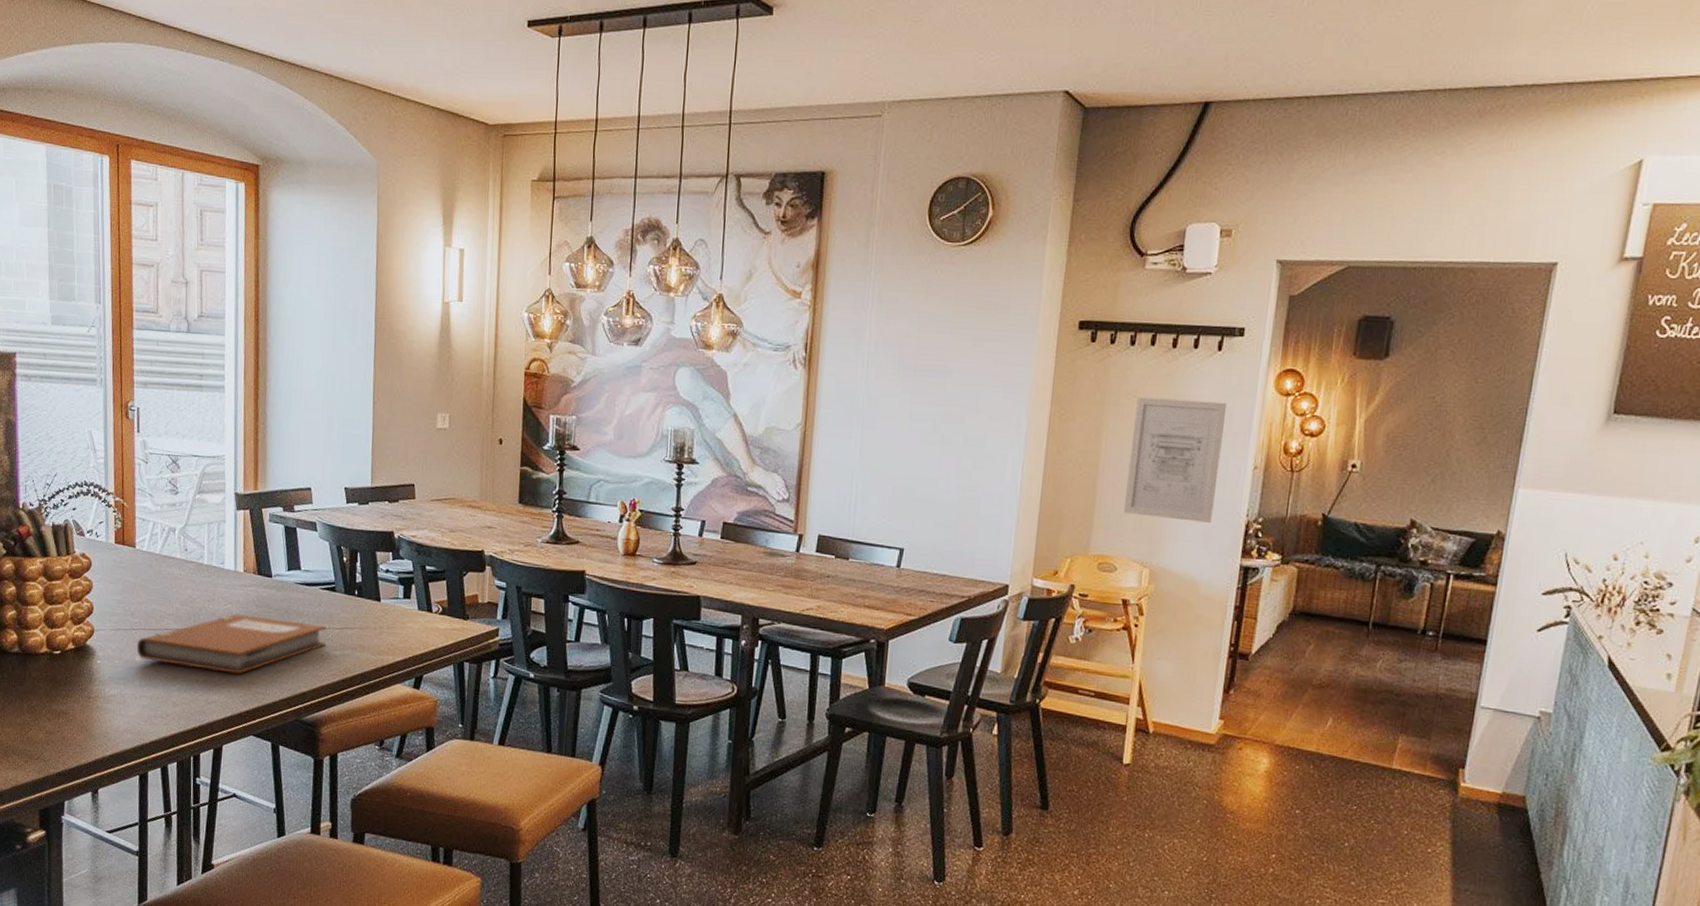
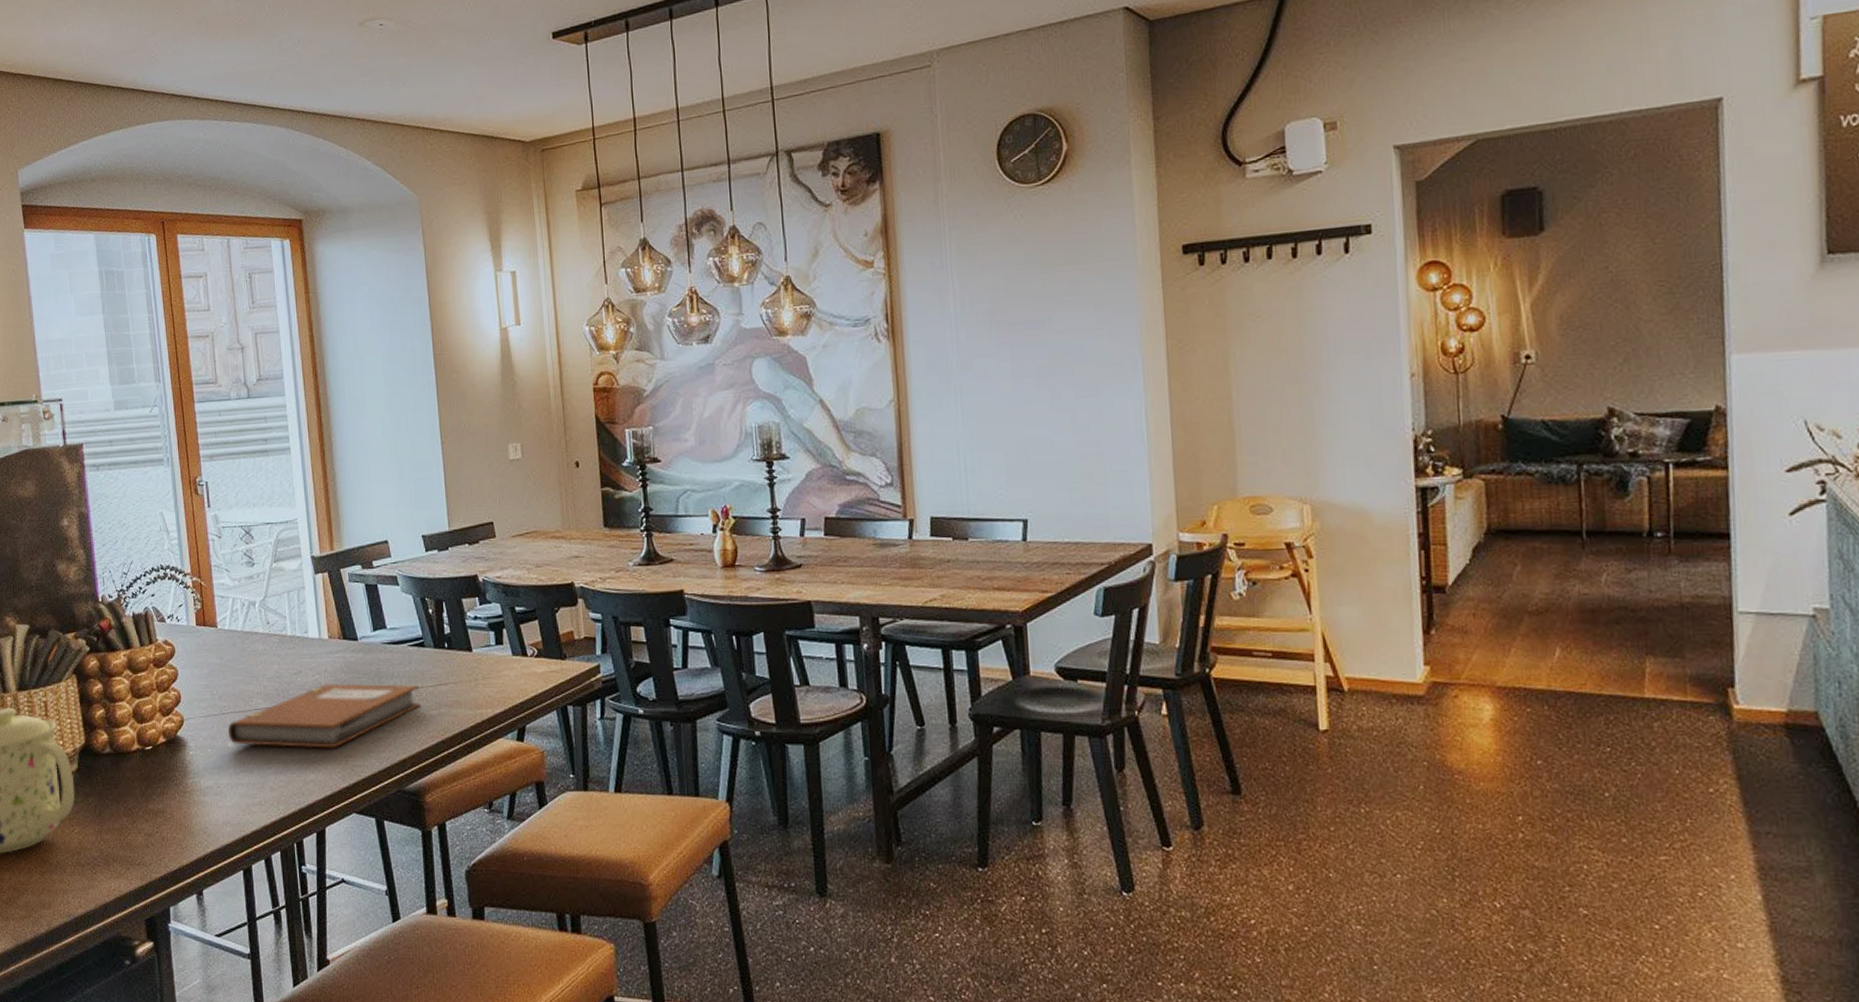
wall art: present [1123,397,1227,523] -> none [1262,308,1373,447]

